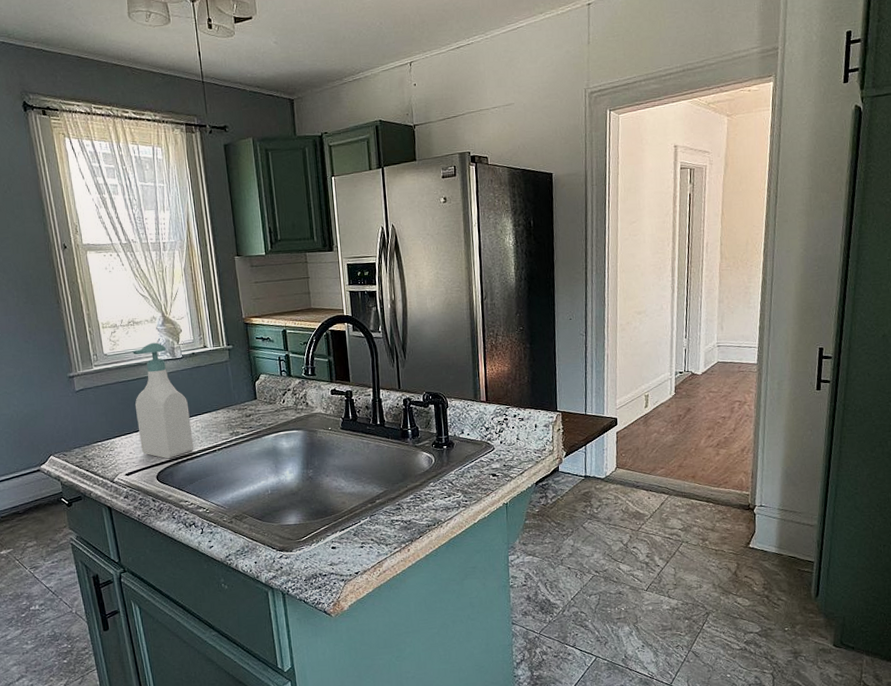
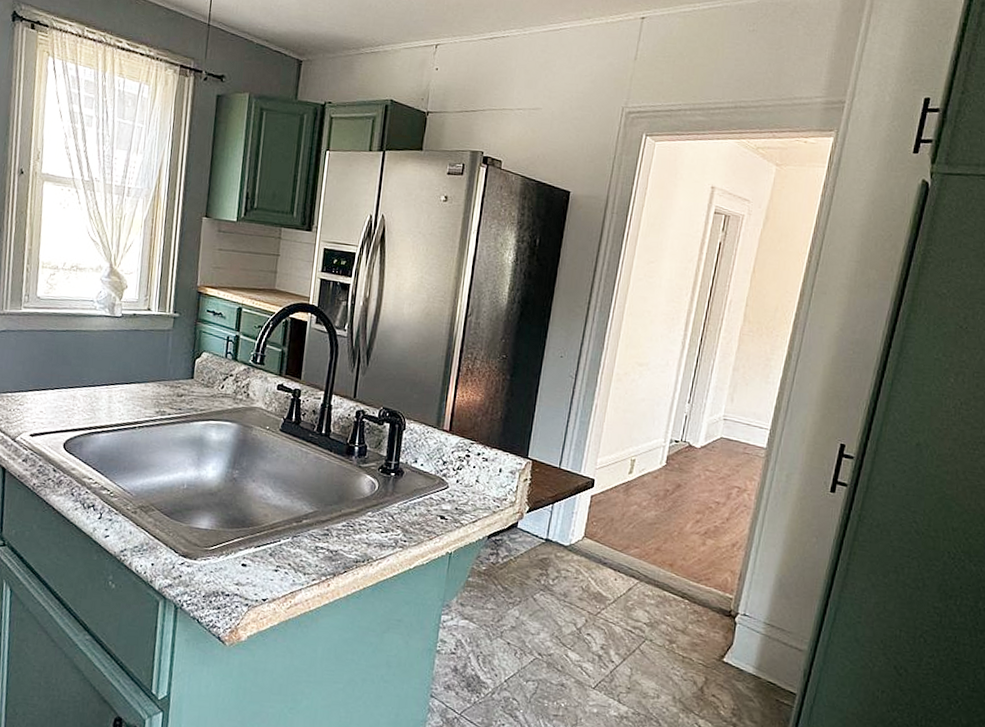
soap bottle: present [132,342,194,459] -> none [53,294,117,427]

